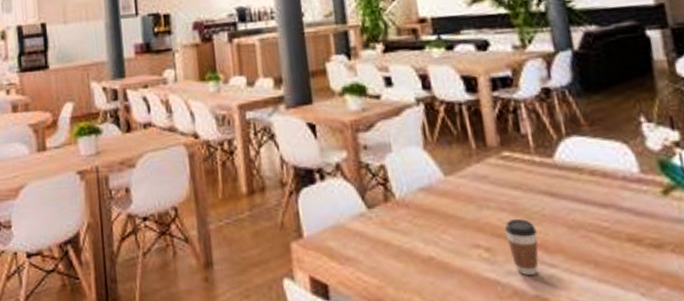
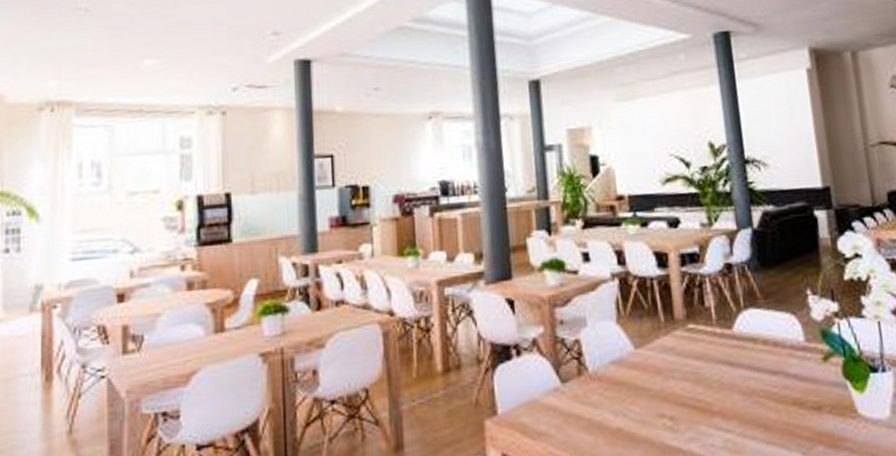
coffee cup: present [504,219,539,275] -> none [687,388,717,441]

